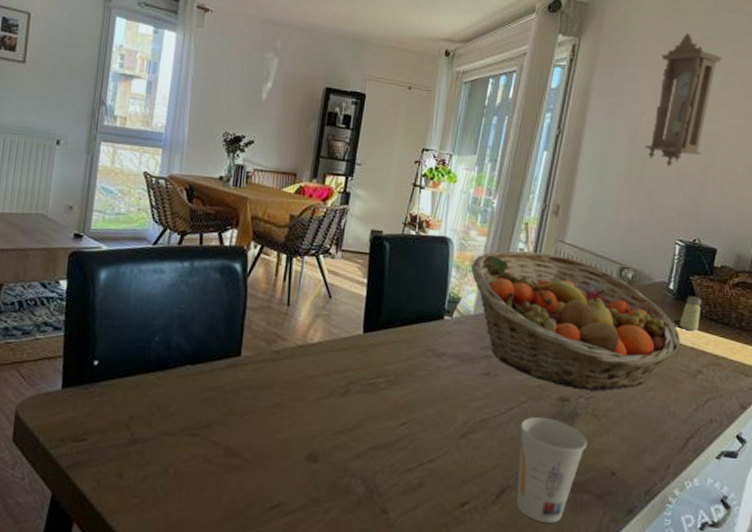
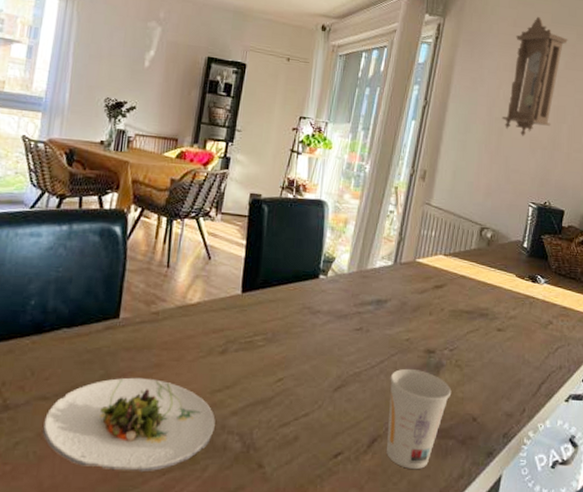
salad plate: none [169,416,338,511] -> present [43,377,215,471]
fruit basket: present [470,250,681,391] -> none [344,212,534,343]
saltshaker: present [679,296,701,331] -> none [532,253,551,286]

